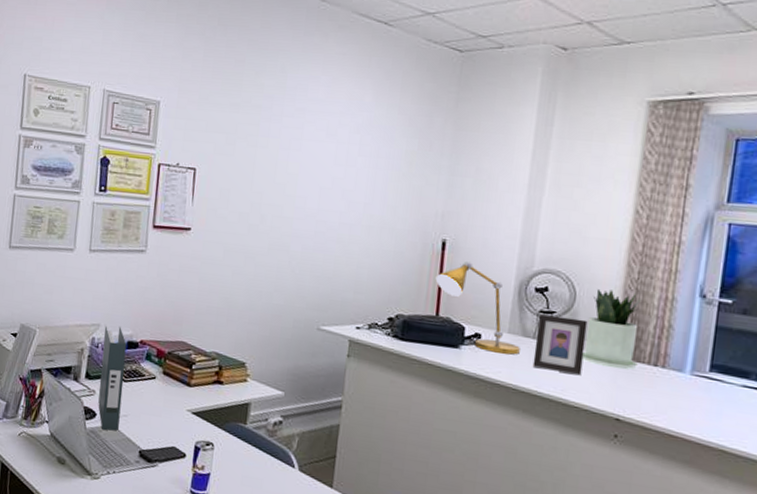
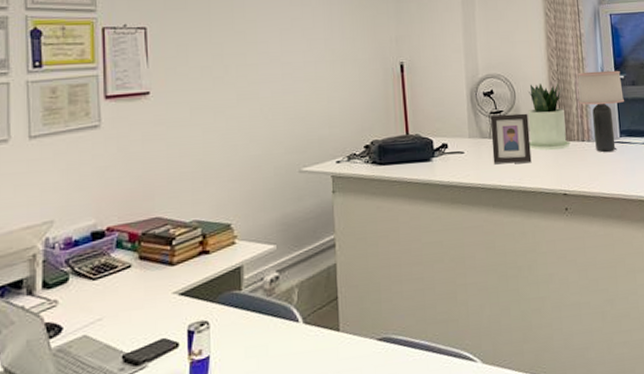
binder: present [98,325,127,431] -> none [60,218,93,345]
desk lamp: present [435,261,520,355] -> none [400,79,481,159]
table lamp: none [659,286,728,386] -> present [577,70,625,153]

